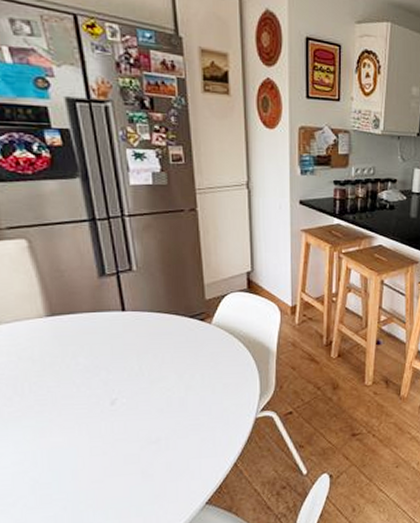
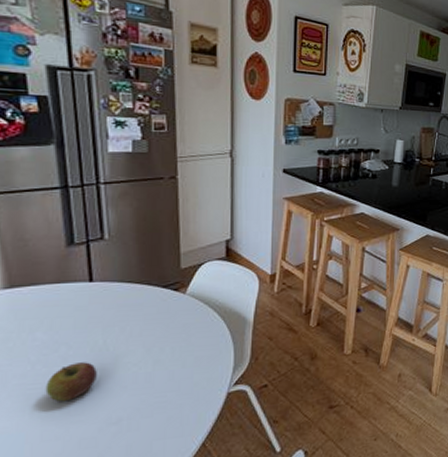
apple: none [91,386,135,422] -> present [45,362,97,402]

